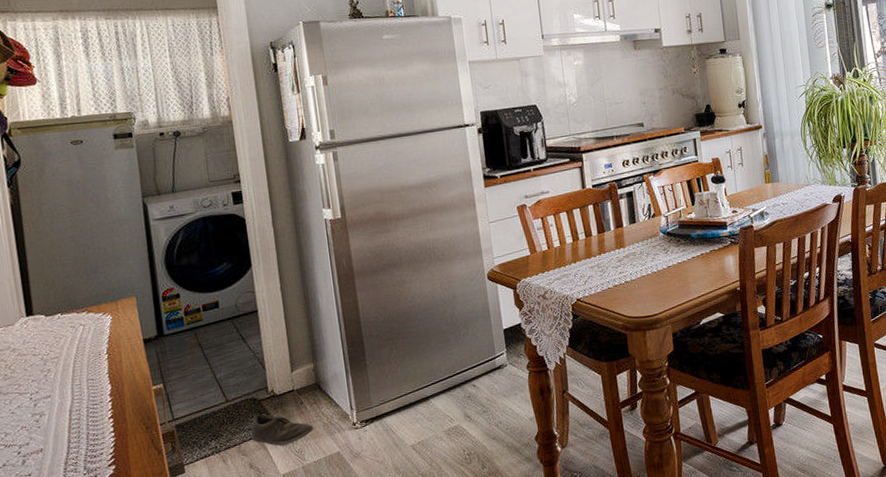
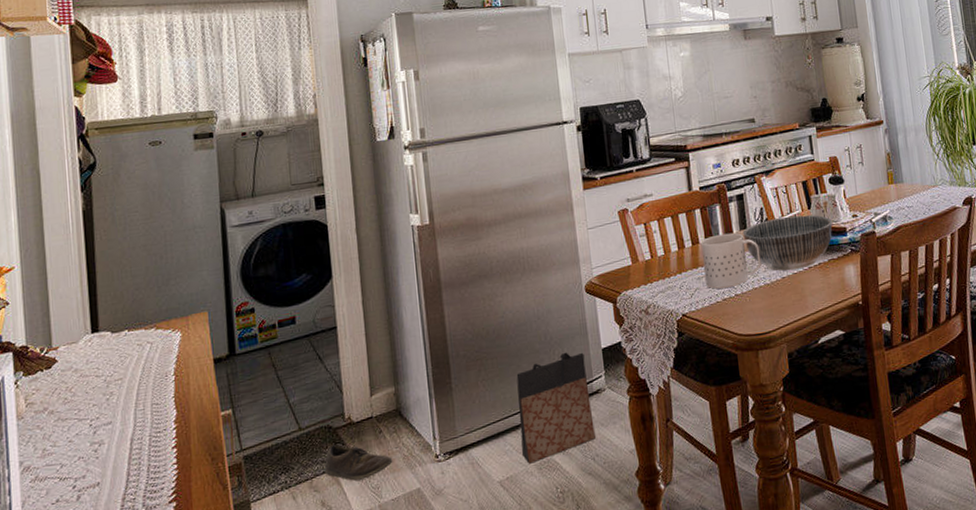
bag: none [425,332,499,430] -> present [516,352,595,464]
mug: none [593,226,649,277] -> present [700,233,762,289]
bowl: none [632,210,714,261] -> present [742,215,833,271]

